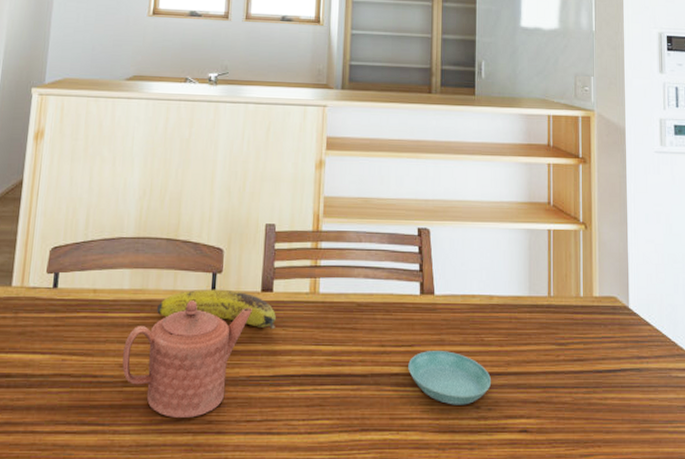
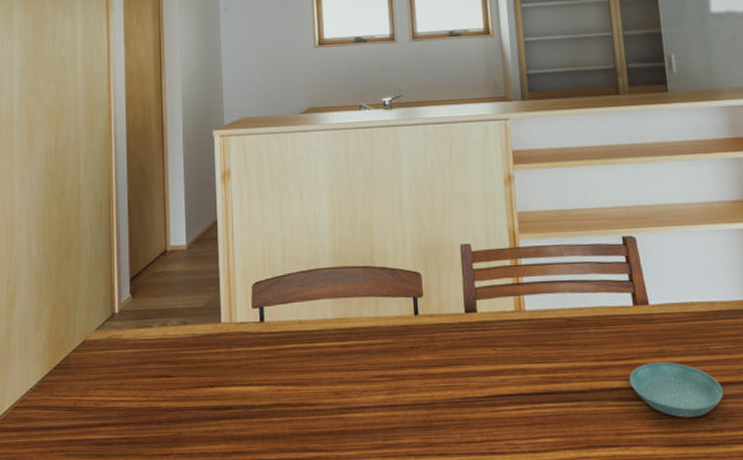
teapot: present [122,301,252,418] -> none [336,326,458,442]
fruit: present [157,289,277,329] -> none [363,312,485,350]

